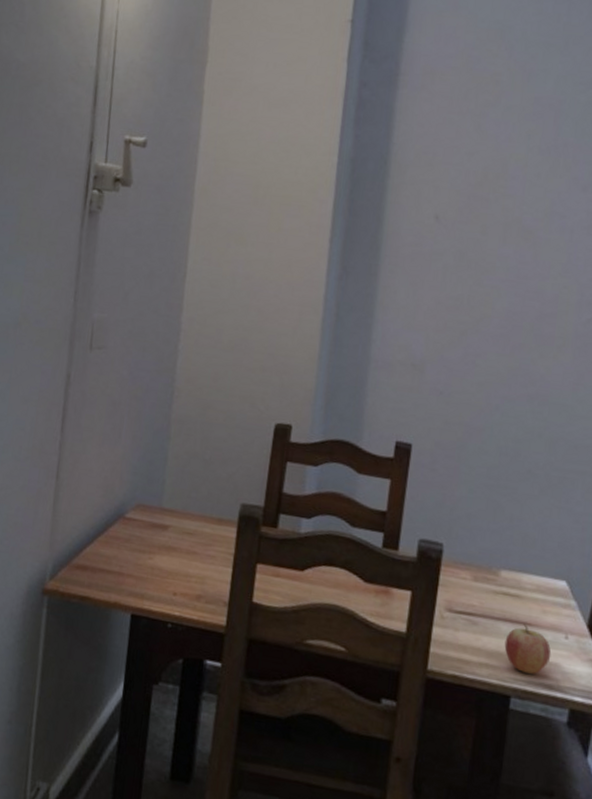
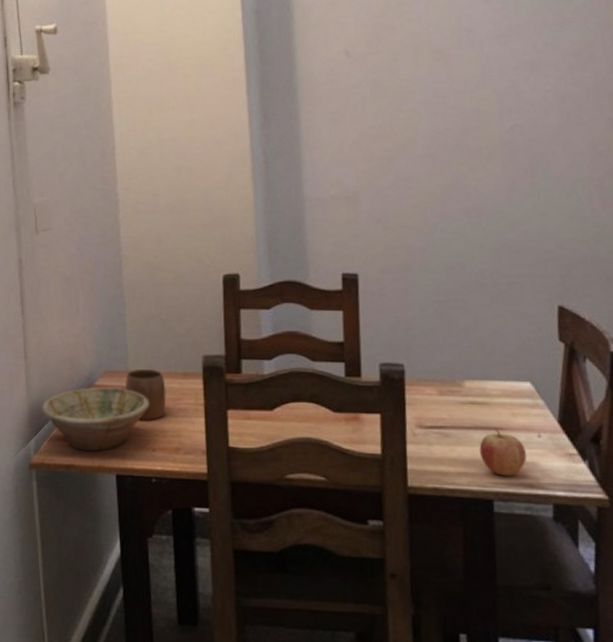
bowl: none [65,518,179,587] -> present [42,387,150,452]
mug: none [155,506,199,563] -> present [124,368,167,421]

